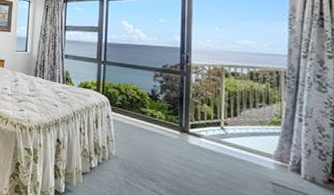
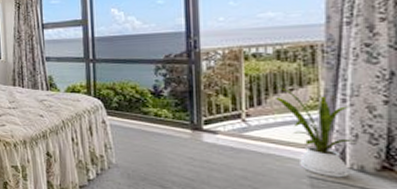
house plant: none [248,103,309,187] -> present [275,87,356,178]

